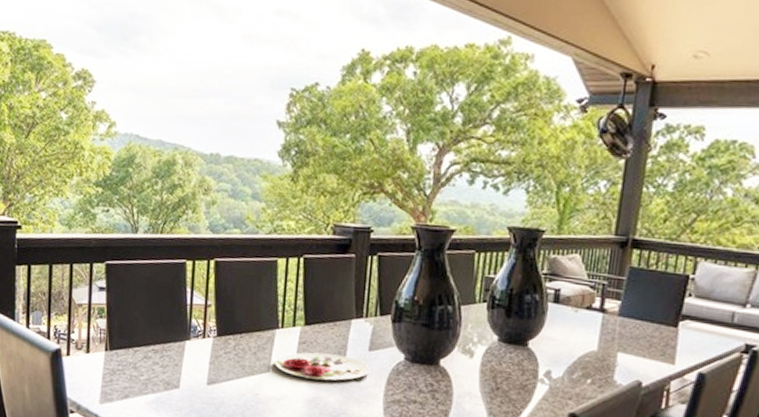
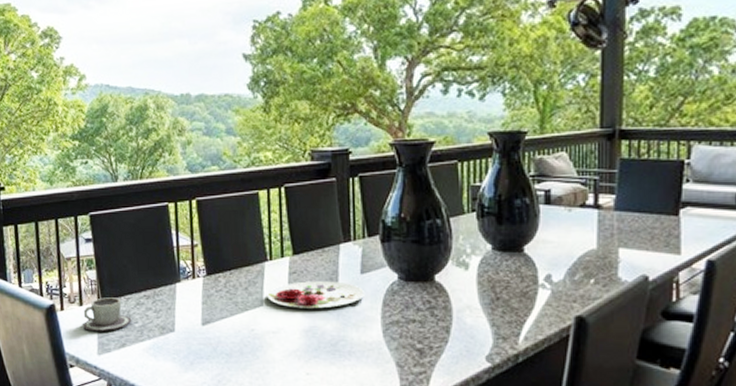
cup: none [88,347,138,381] -> present [83,297,132,331]

